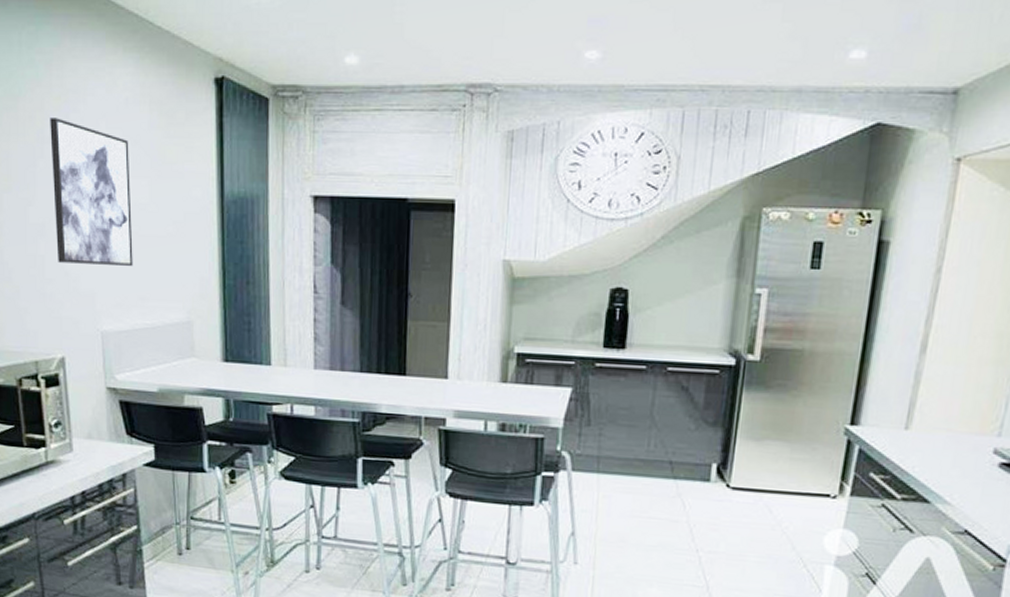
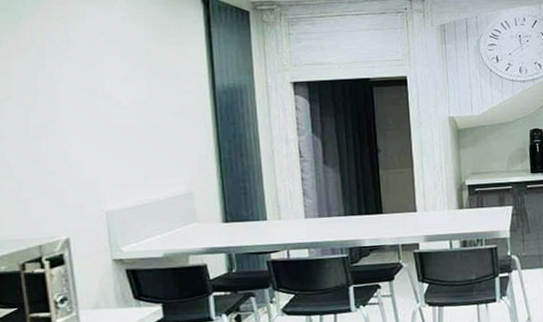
wall art: present [50,118,133,266] -> none [50,36,134,156]

